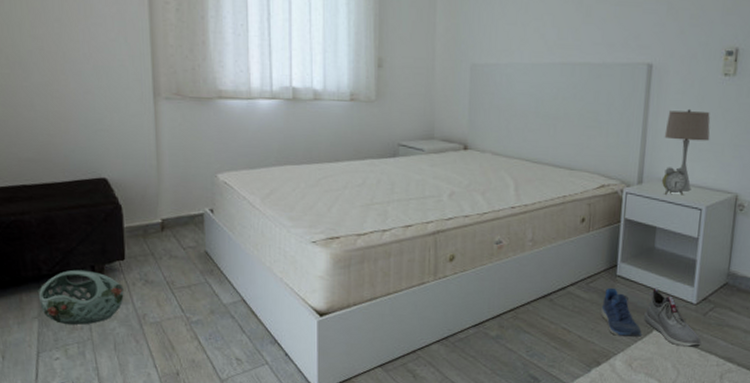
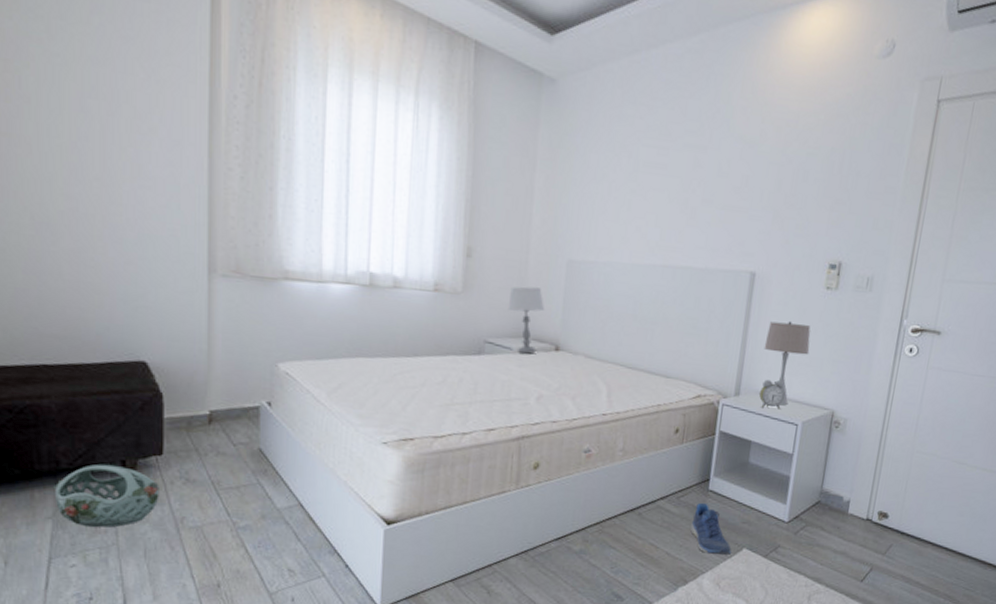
table lamp: none [418,91,453,154] -> present [507,286,545,354]
athletic shoe: present [643,288,702,348] -> none [733,504,791,568]

